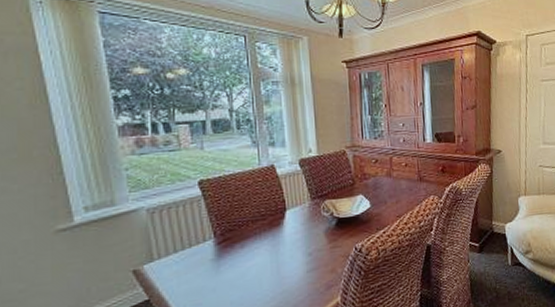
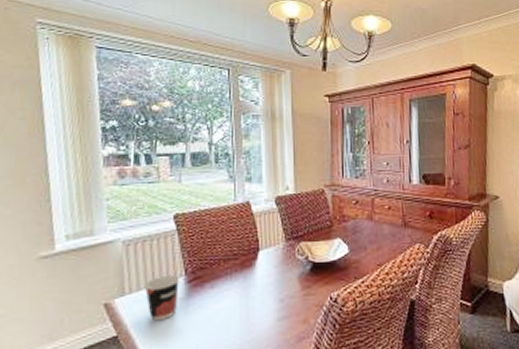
cup: none [172,238,209,283] -> present [143,275,180,321]

